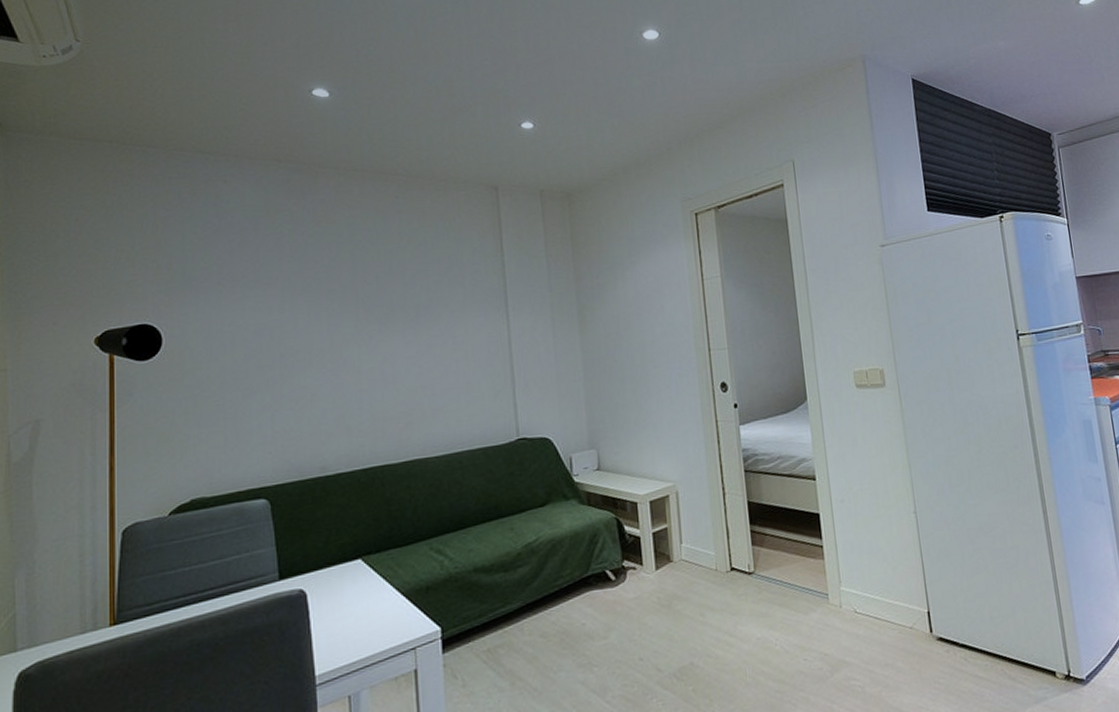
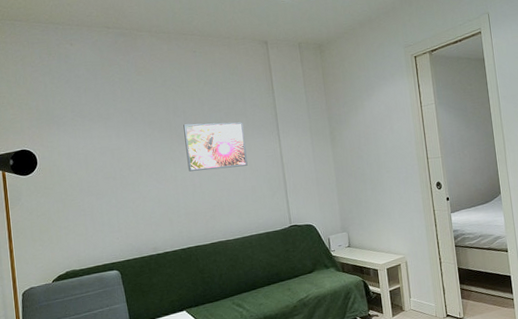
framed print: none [375,293,462,361] -> present [183,122,248,172]

